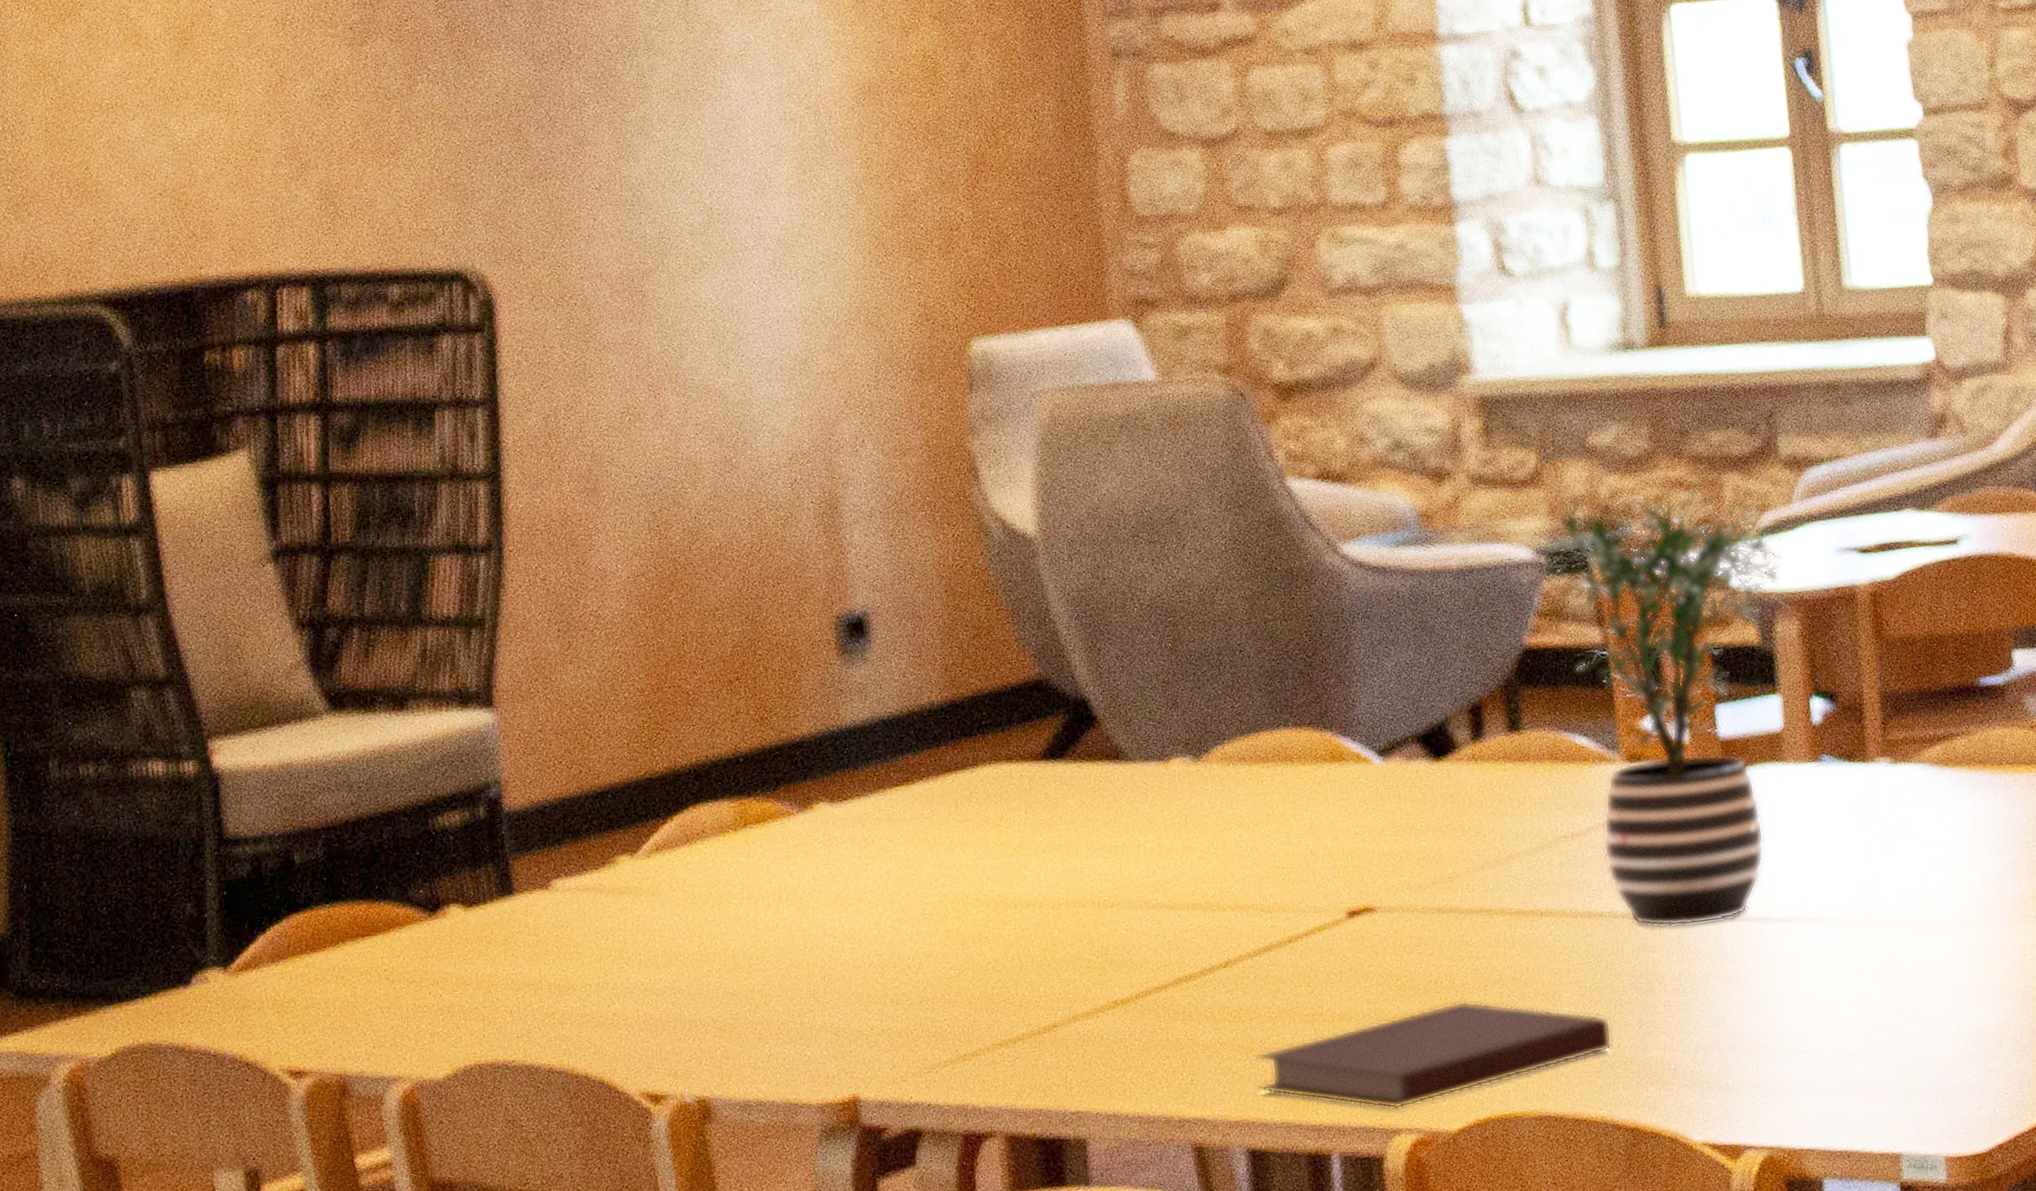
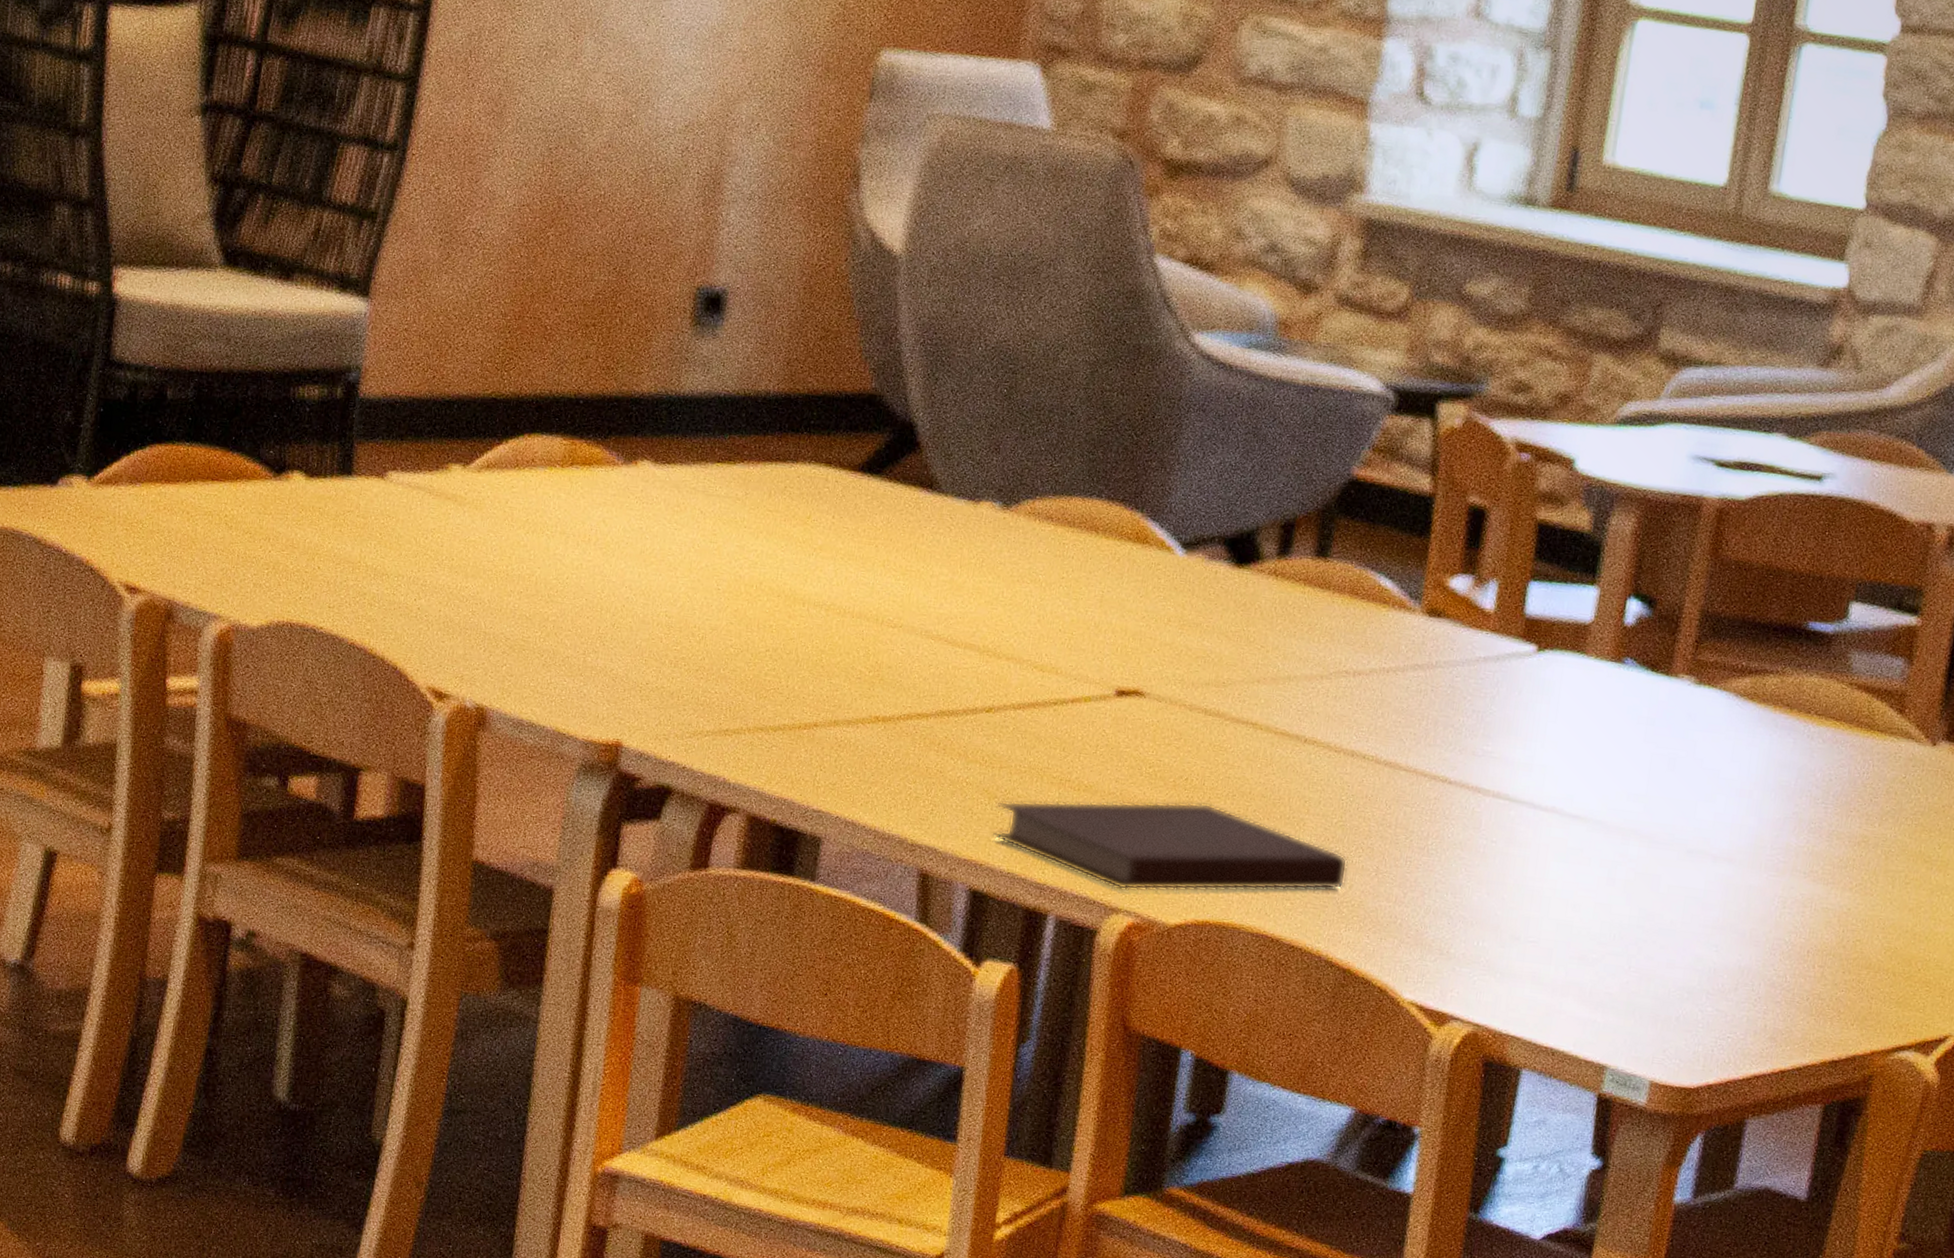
potted plant: present [1517,487,1790,927] -> none [1357,347,1645,794]

